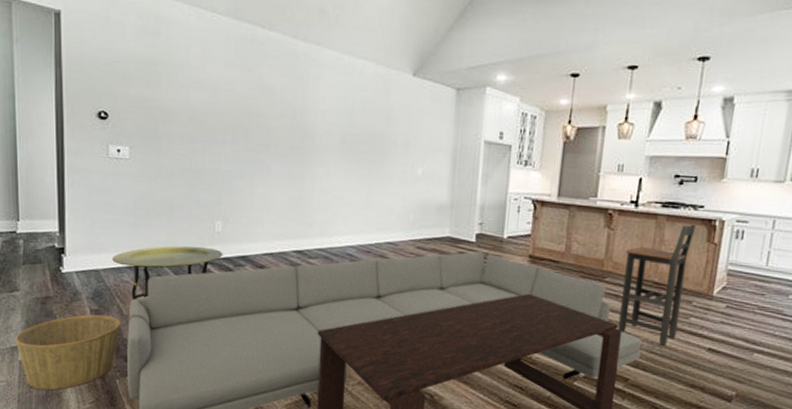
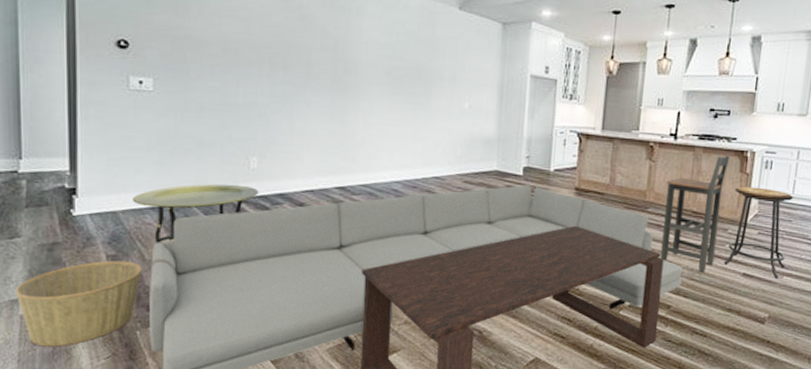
bar stool: none [688,257,767,355] -> present [724,186,793,279]

